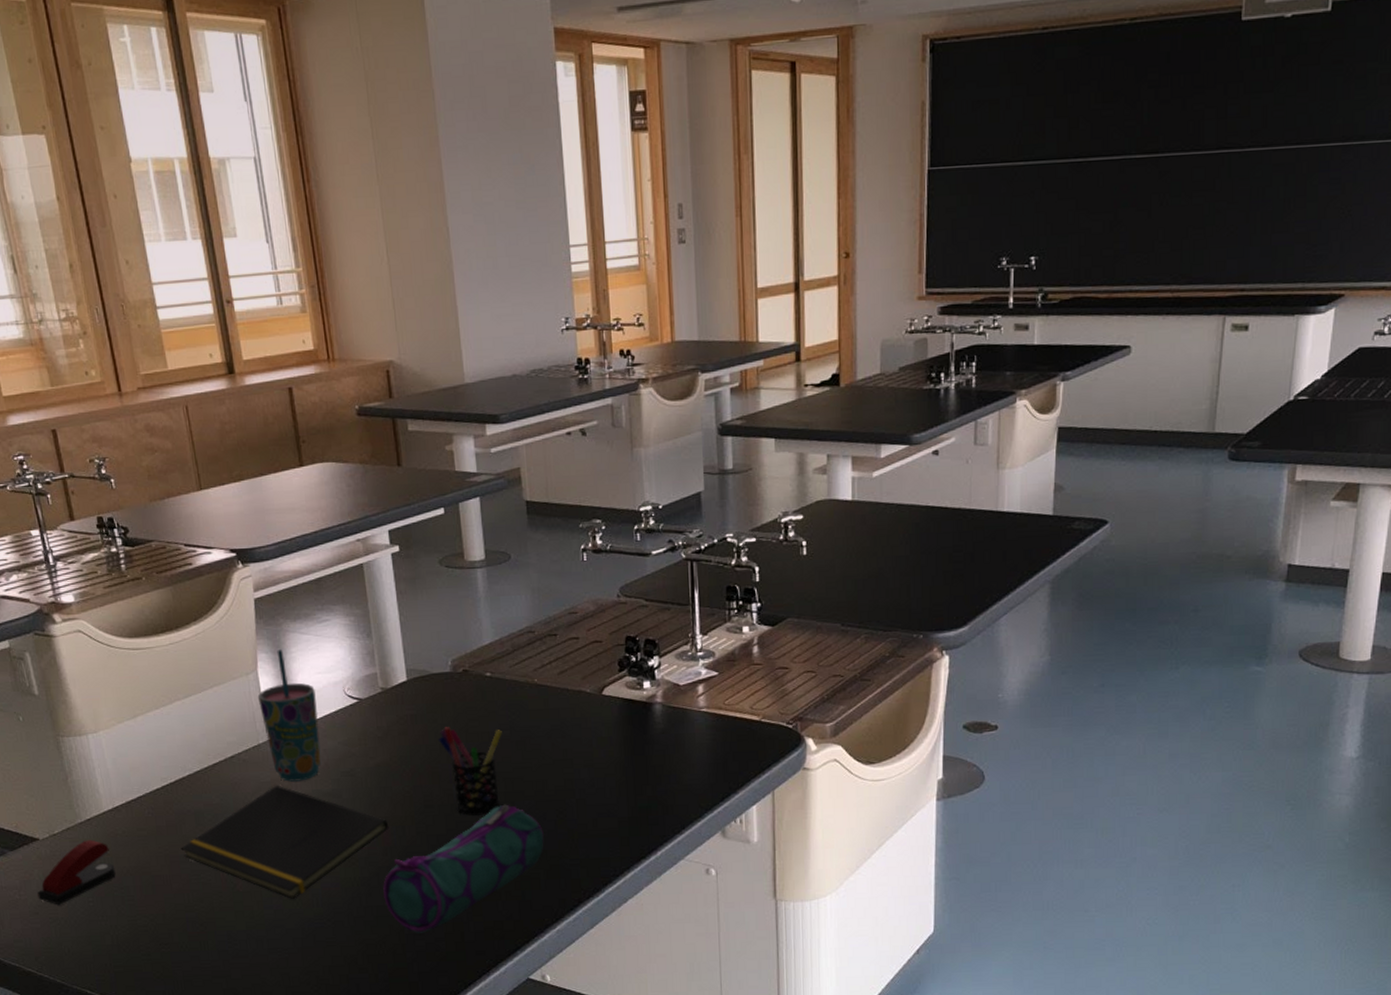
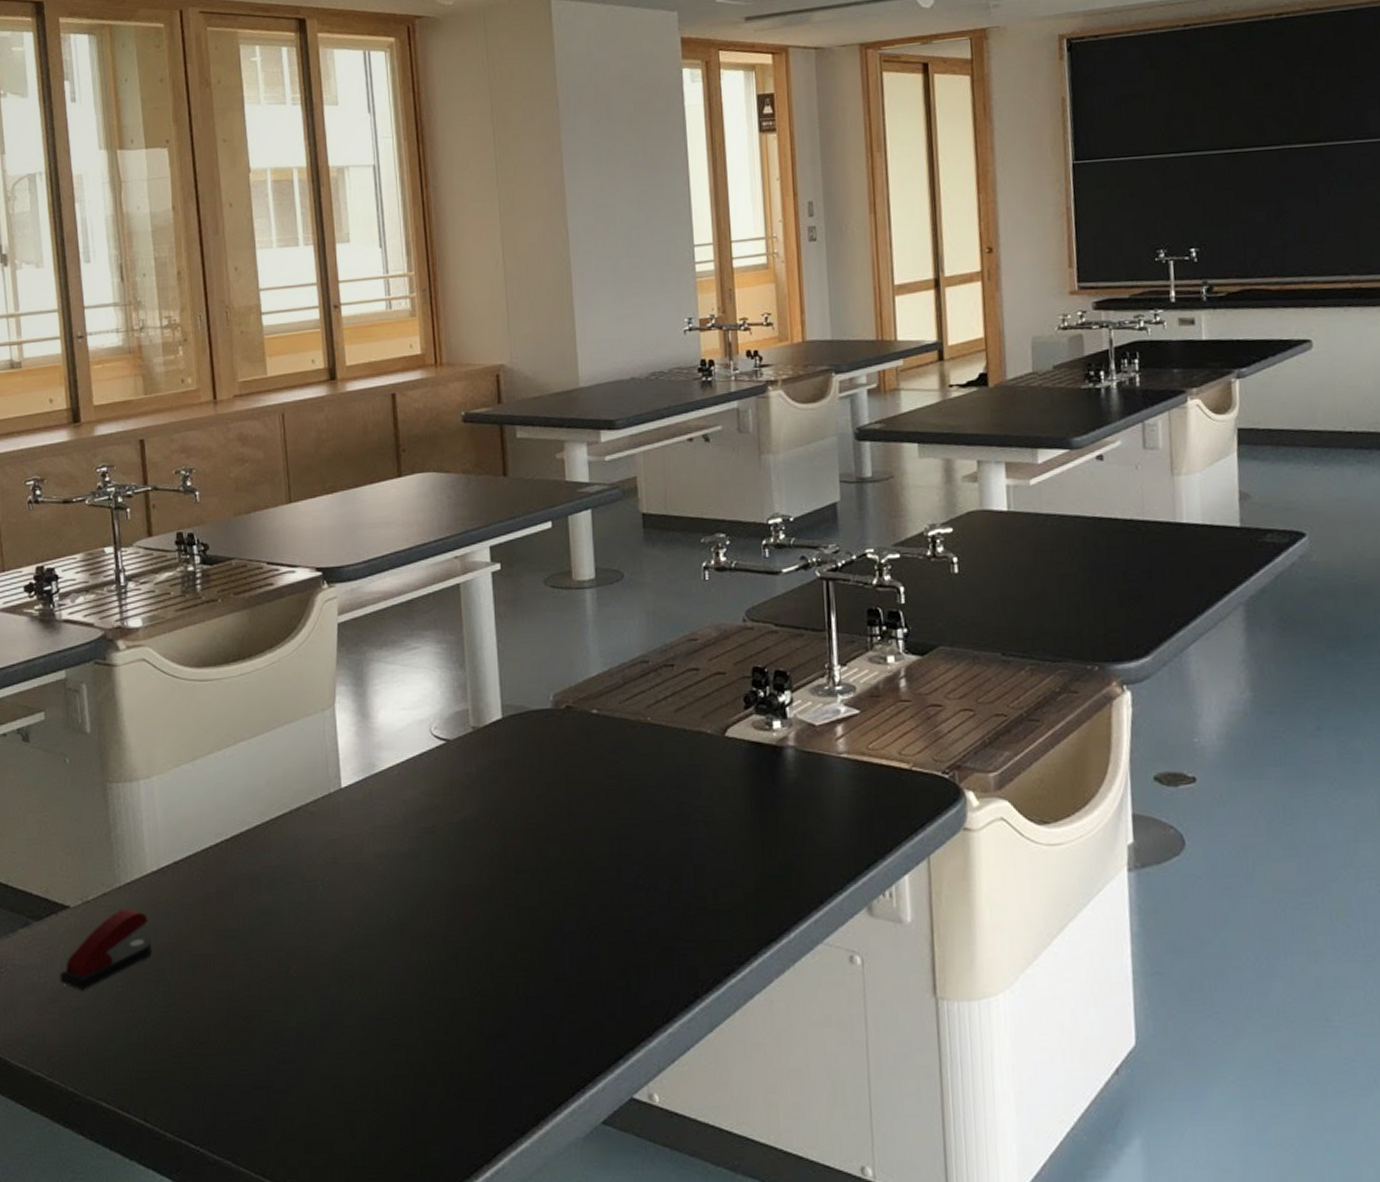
notepad: present [181,785,389,899] -> none [230,843,473,987]
cup: present [257,650,322,782] -> none [332,682,400,839]
pencil case: present [383,804,544,933] -> none [462,870,655,1035]
pen holder: present [437,727,502,816] -> none [534,774,609,885]

